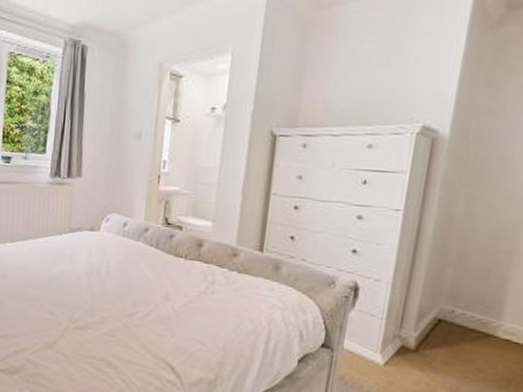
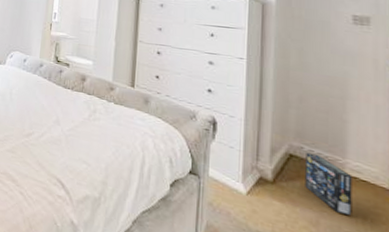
box: none [450,316,505,381] -> present [305,152,353,216]

